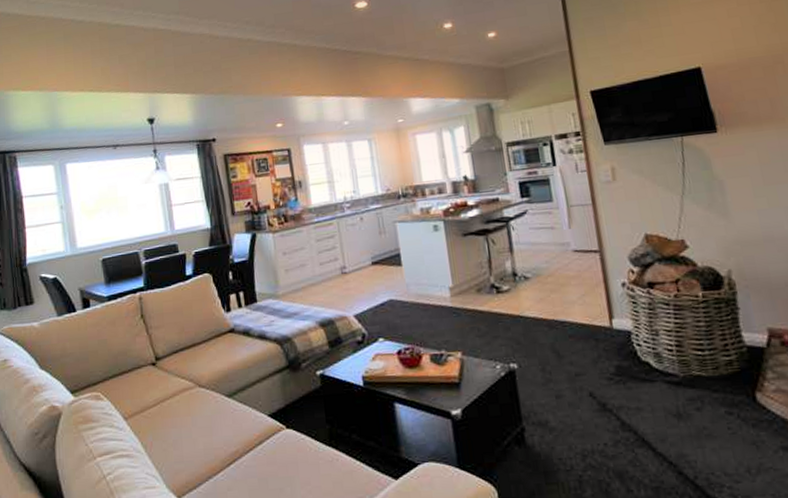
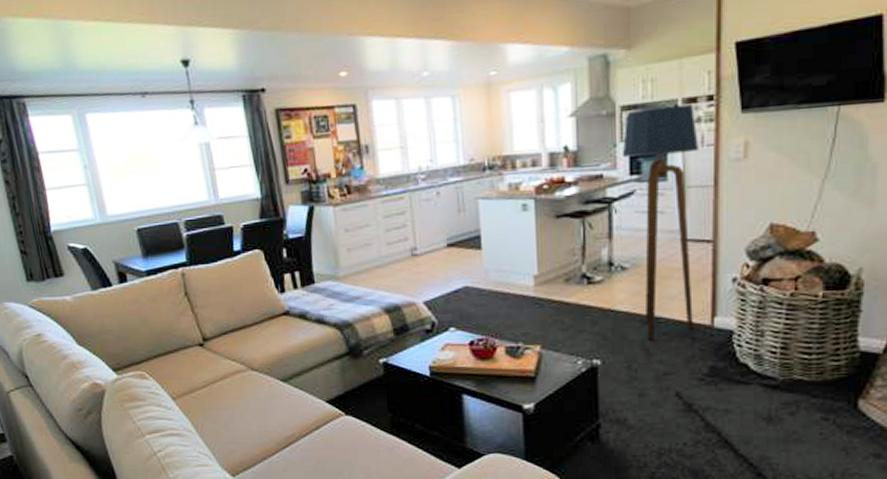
floor lamp: none [512,139,595,343] -> present [622,103,698,340]

